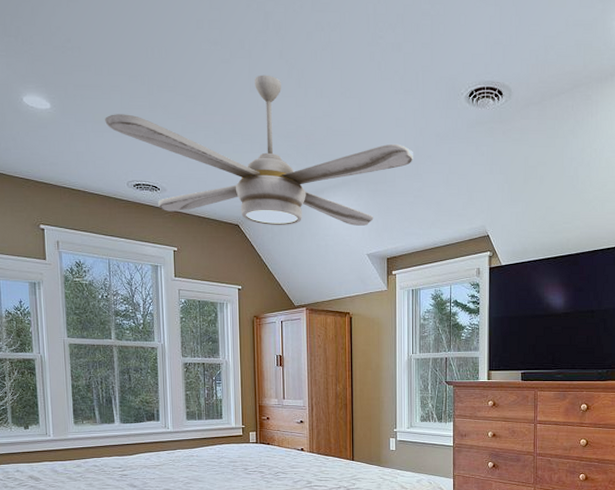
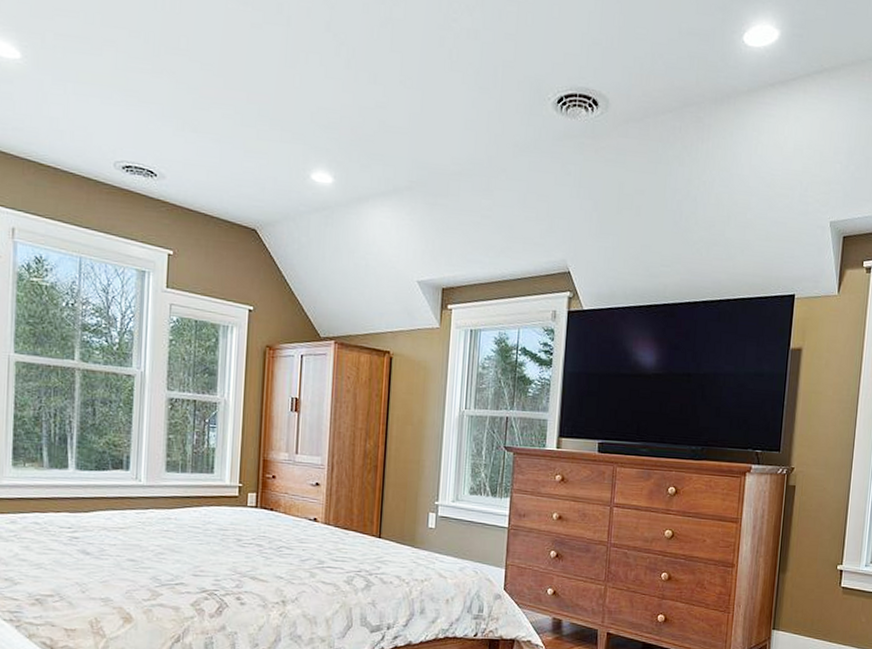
ceiling fan: present [105,75,413,226] -> none [92,48,484,246]

